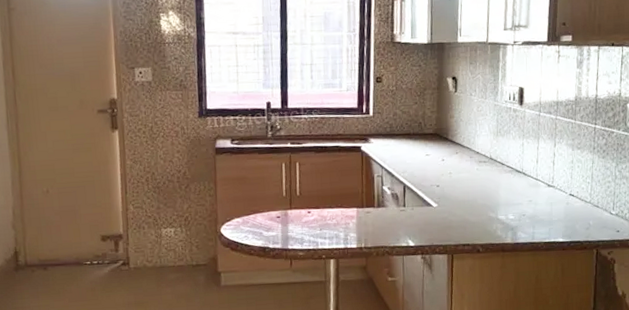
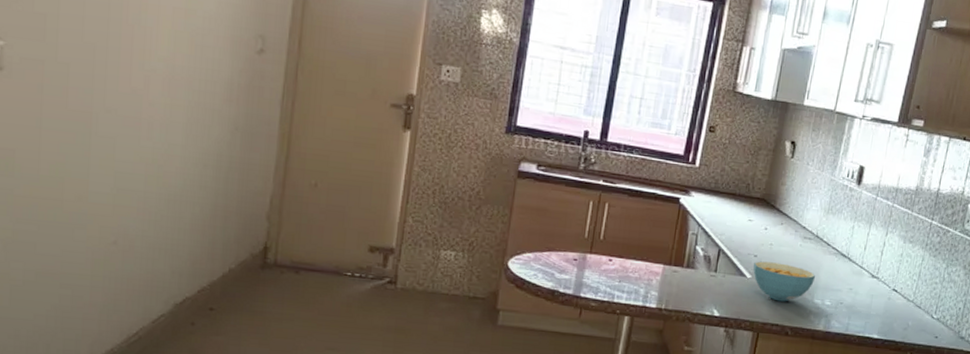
cereal bowl: none [438,188,496,223] -> present [753,261,816,302]

